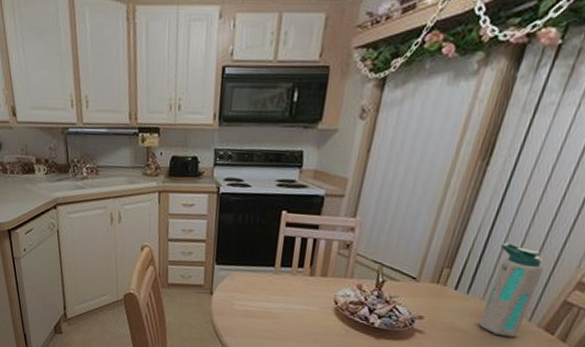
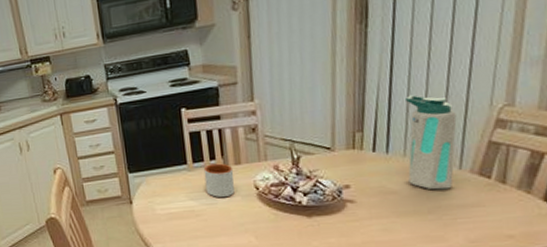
mug: none [286,271,318,306] -> present [203,163,235,198]

